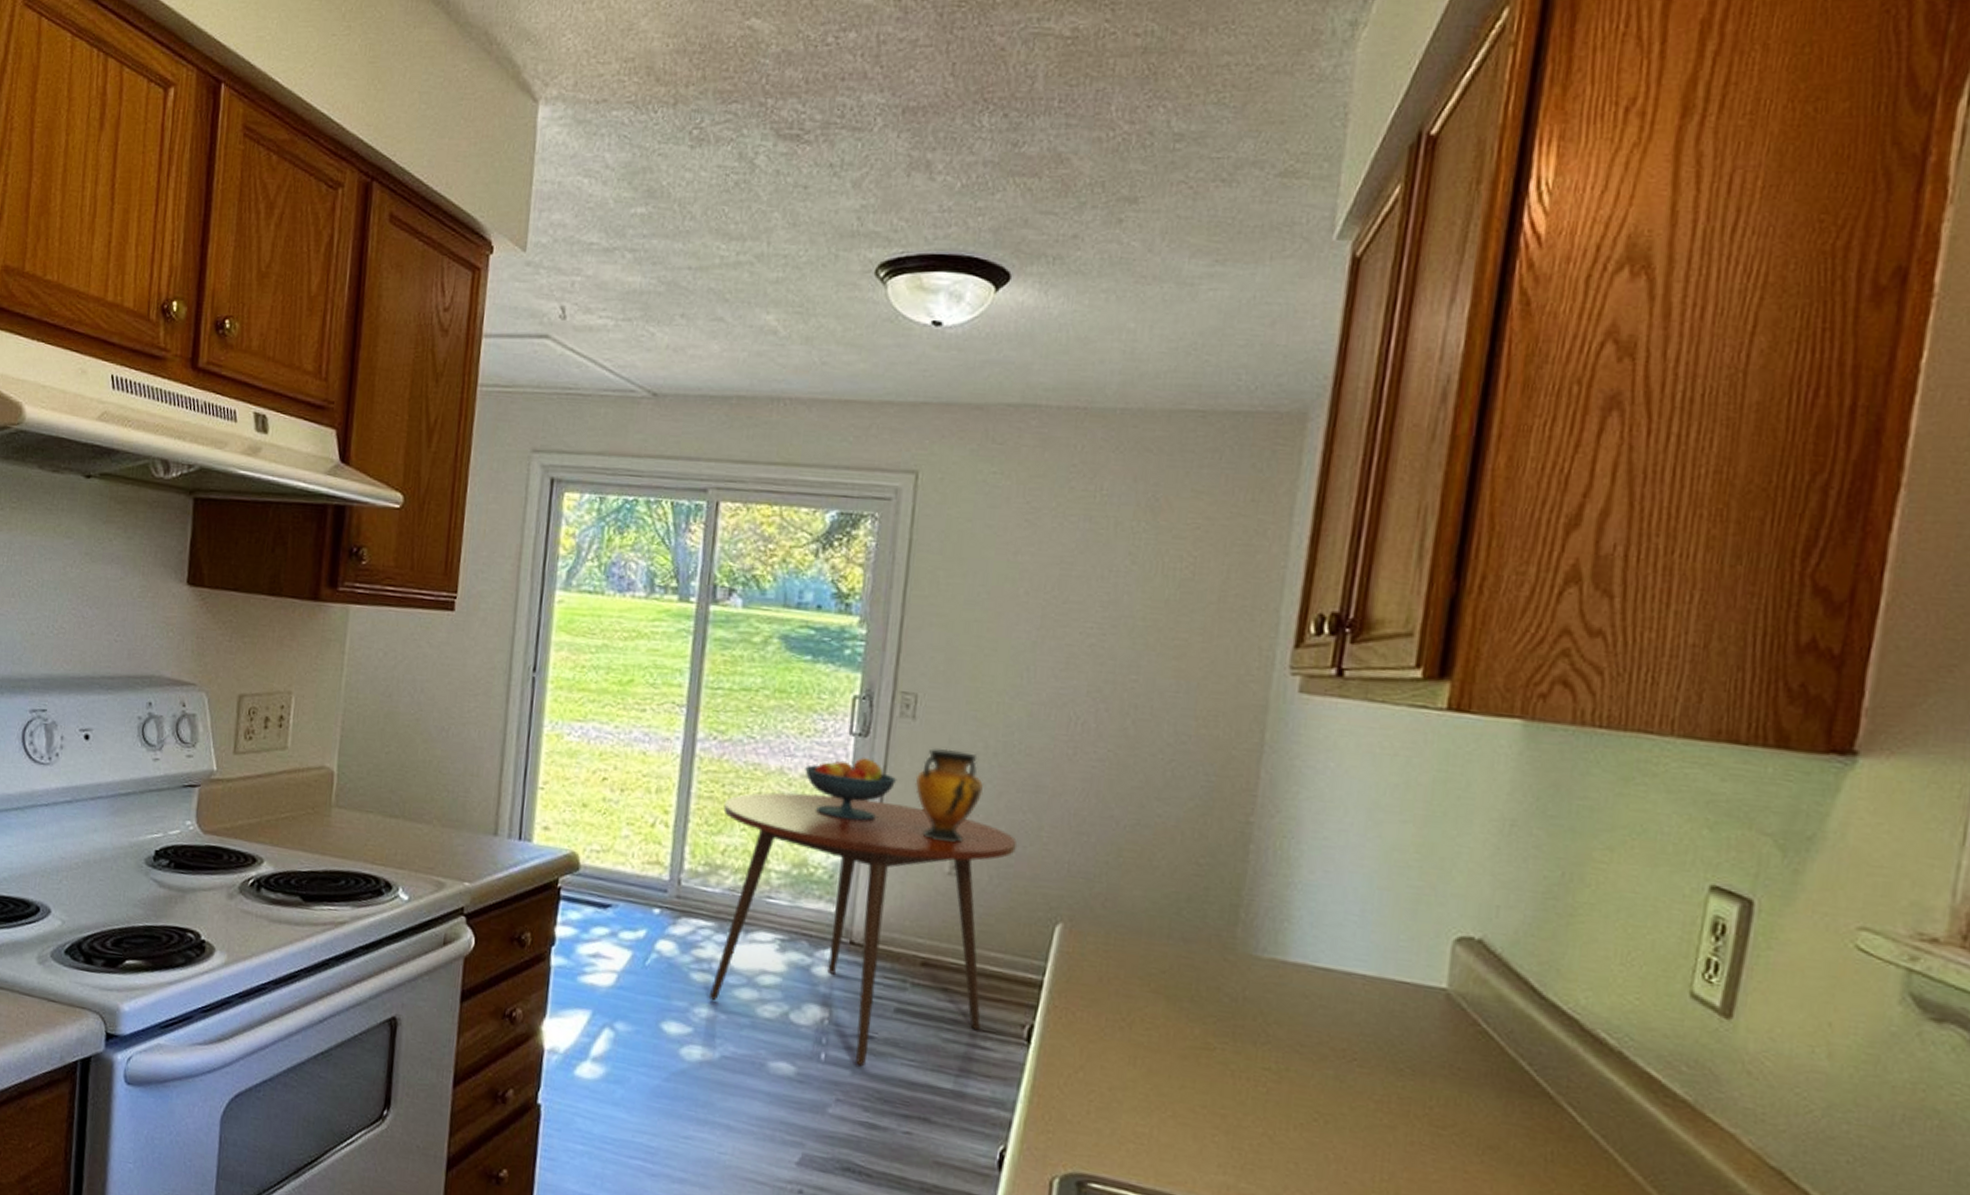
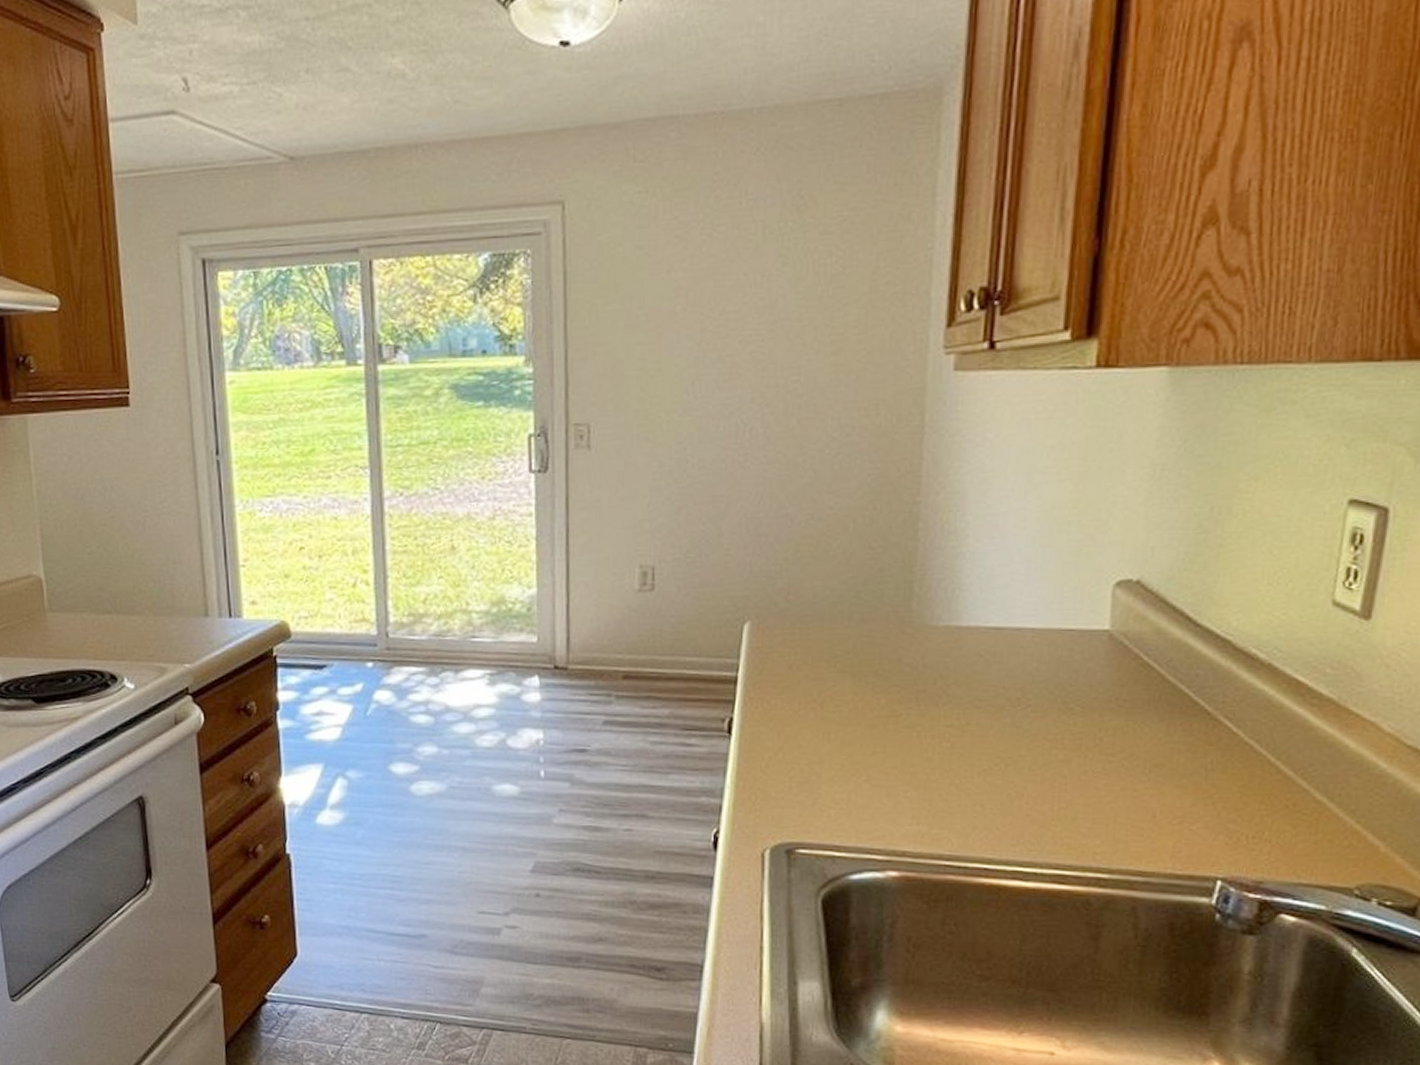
dining table: present [708,792,1017,1067] -> none [419,532,699,778]
fruit bowl: present [805,758,897,821] -> none [491,493,580,553]
vase: present [914,748,984,843] -> none [597,474,663,561]

